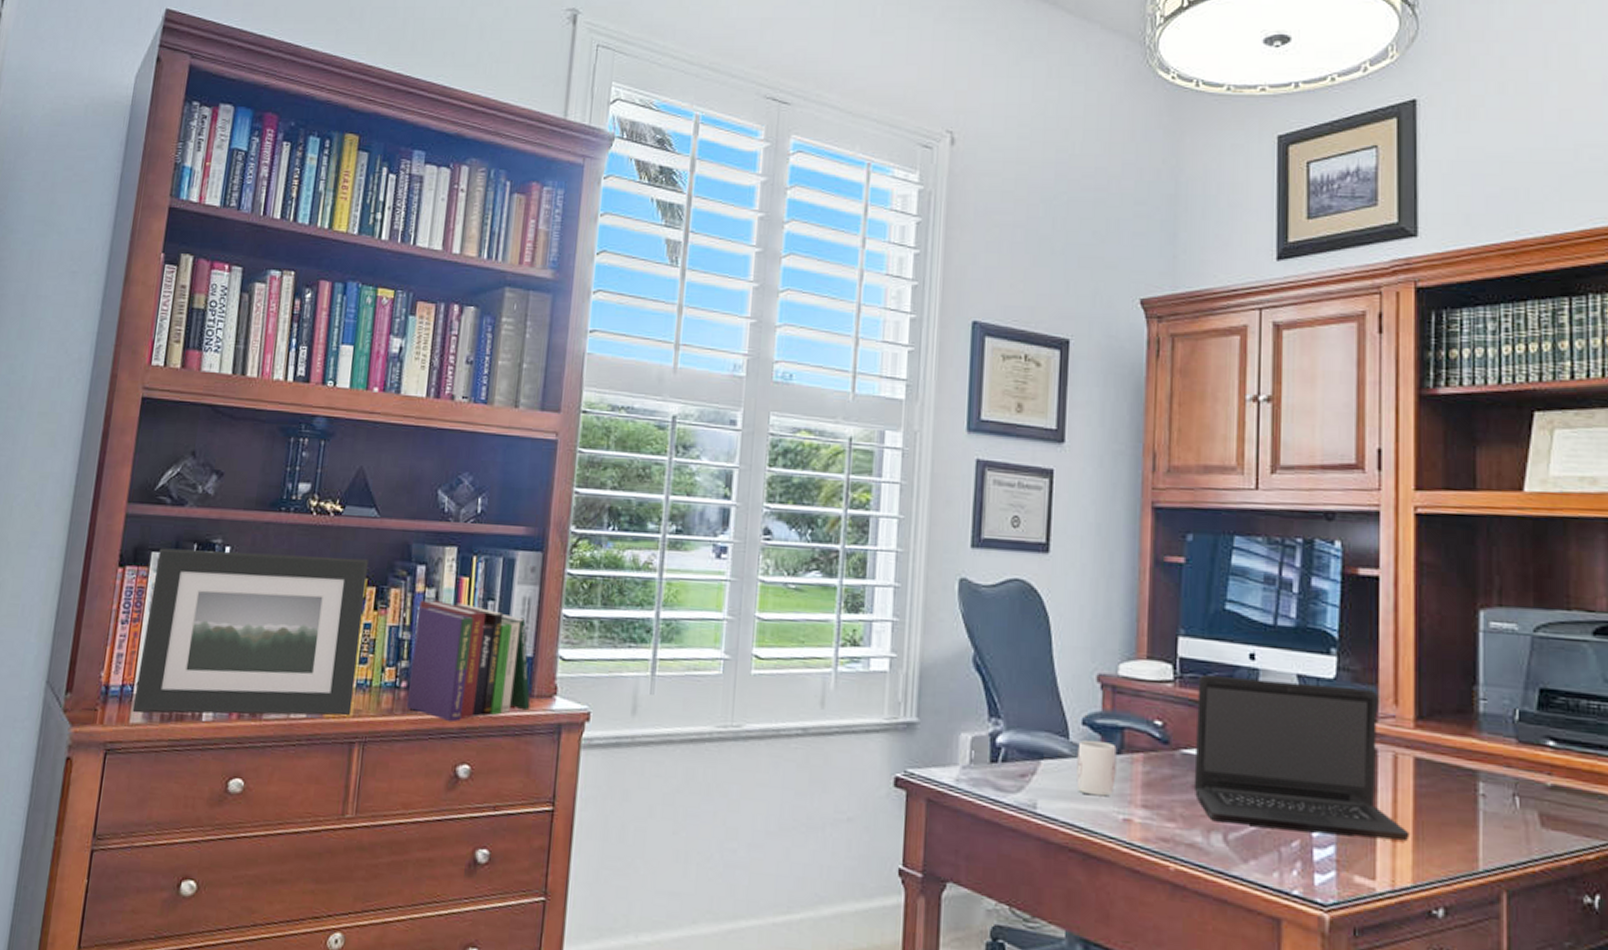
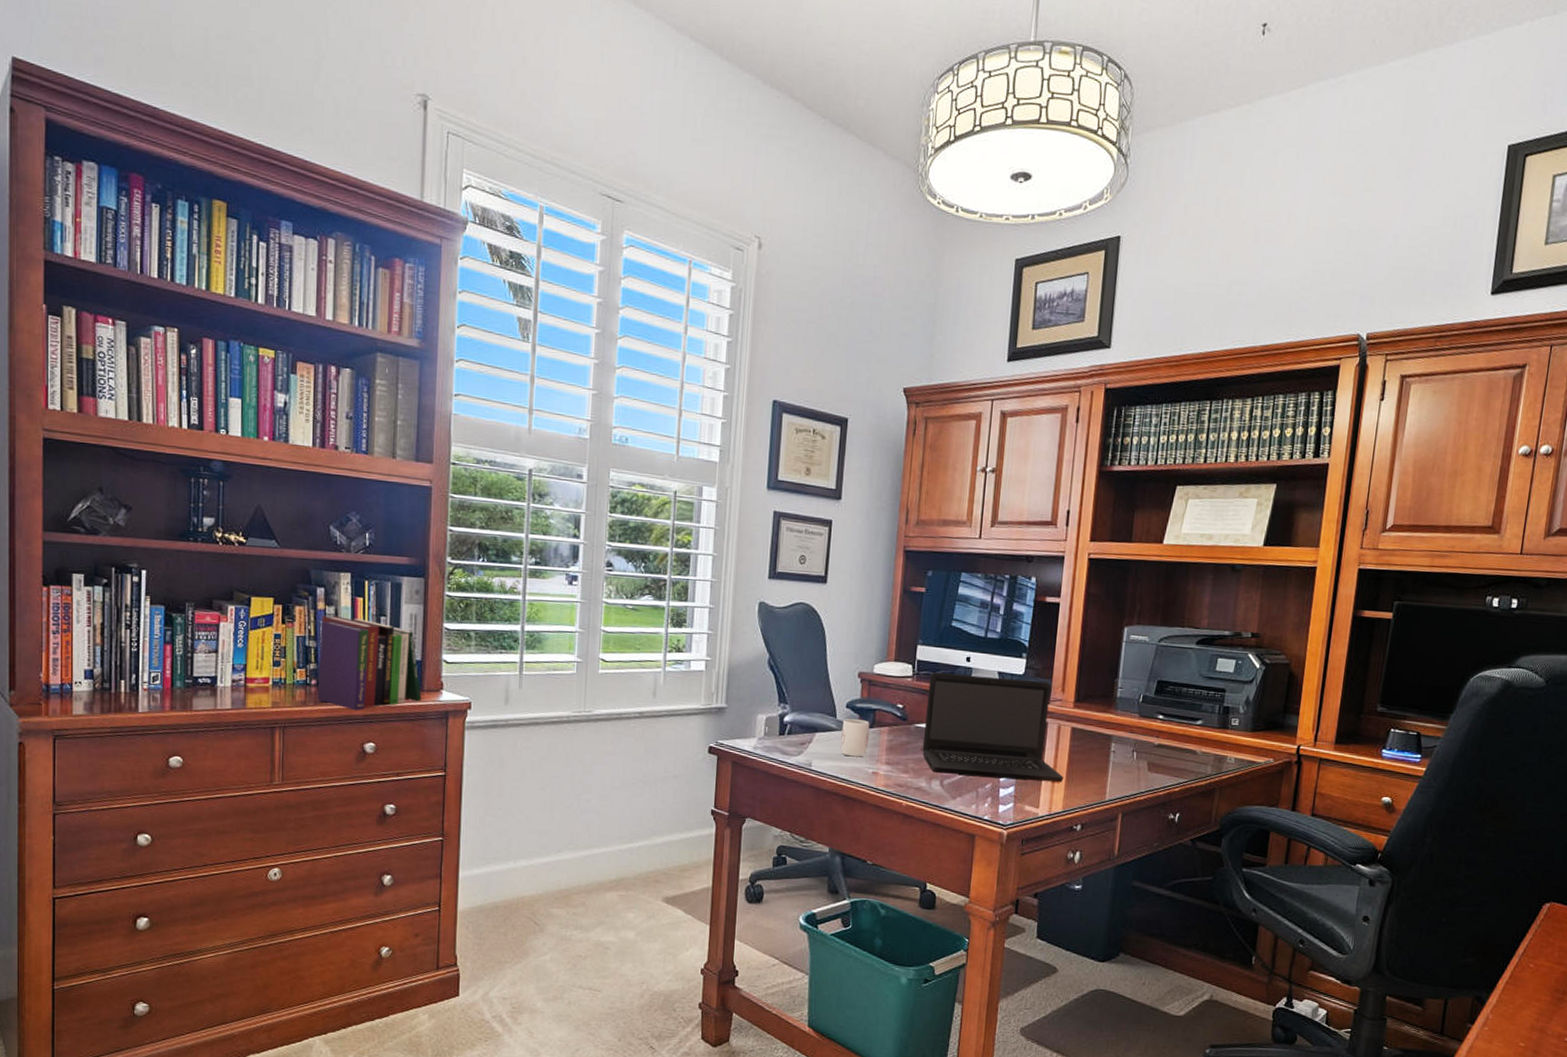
picture frame: present [132,548,368,717] -> none [74,570,273,707]

